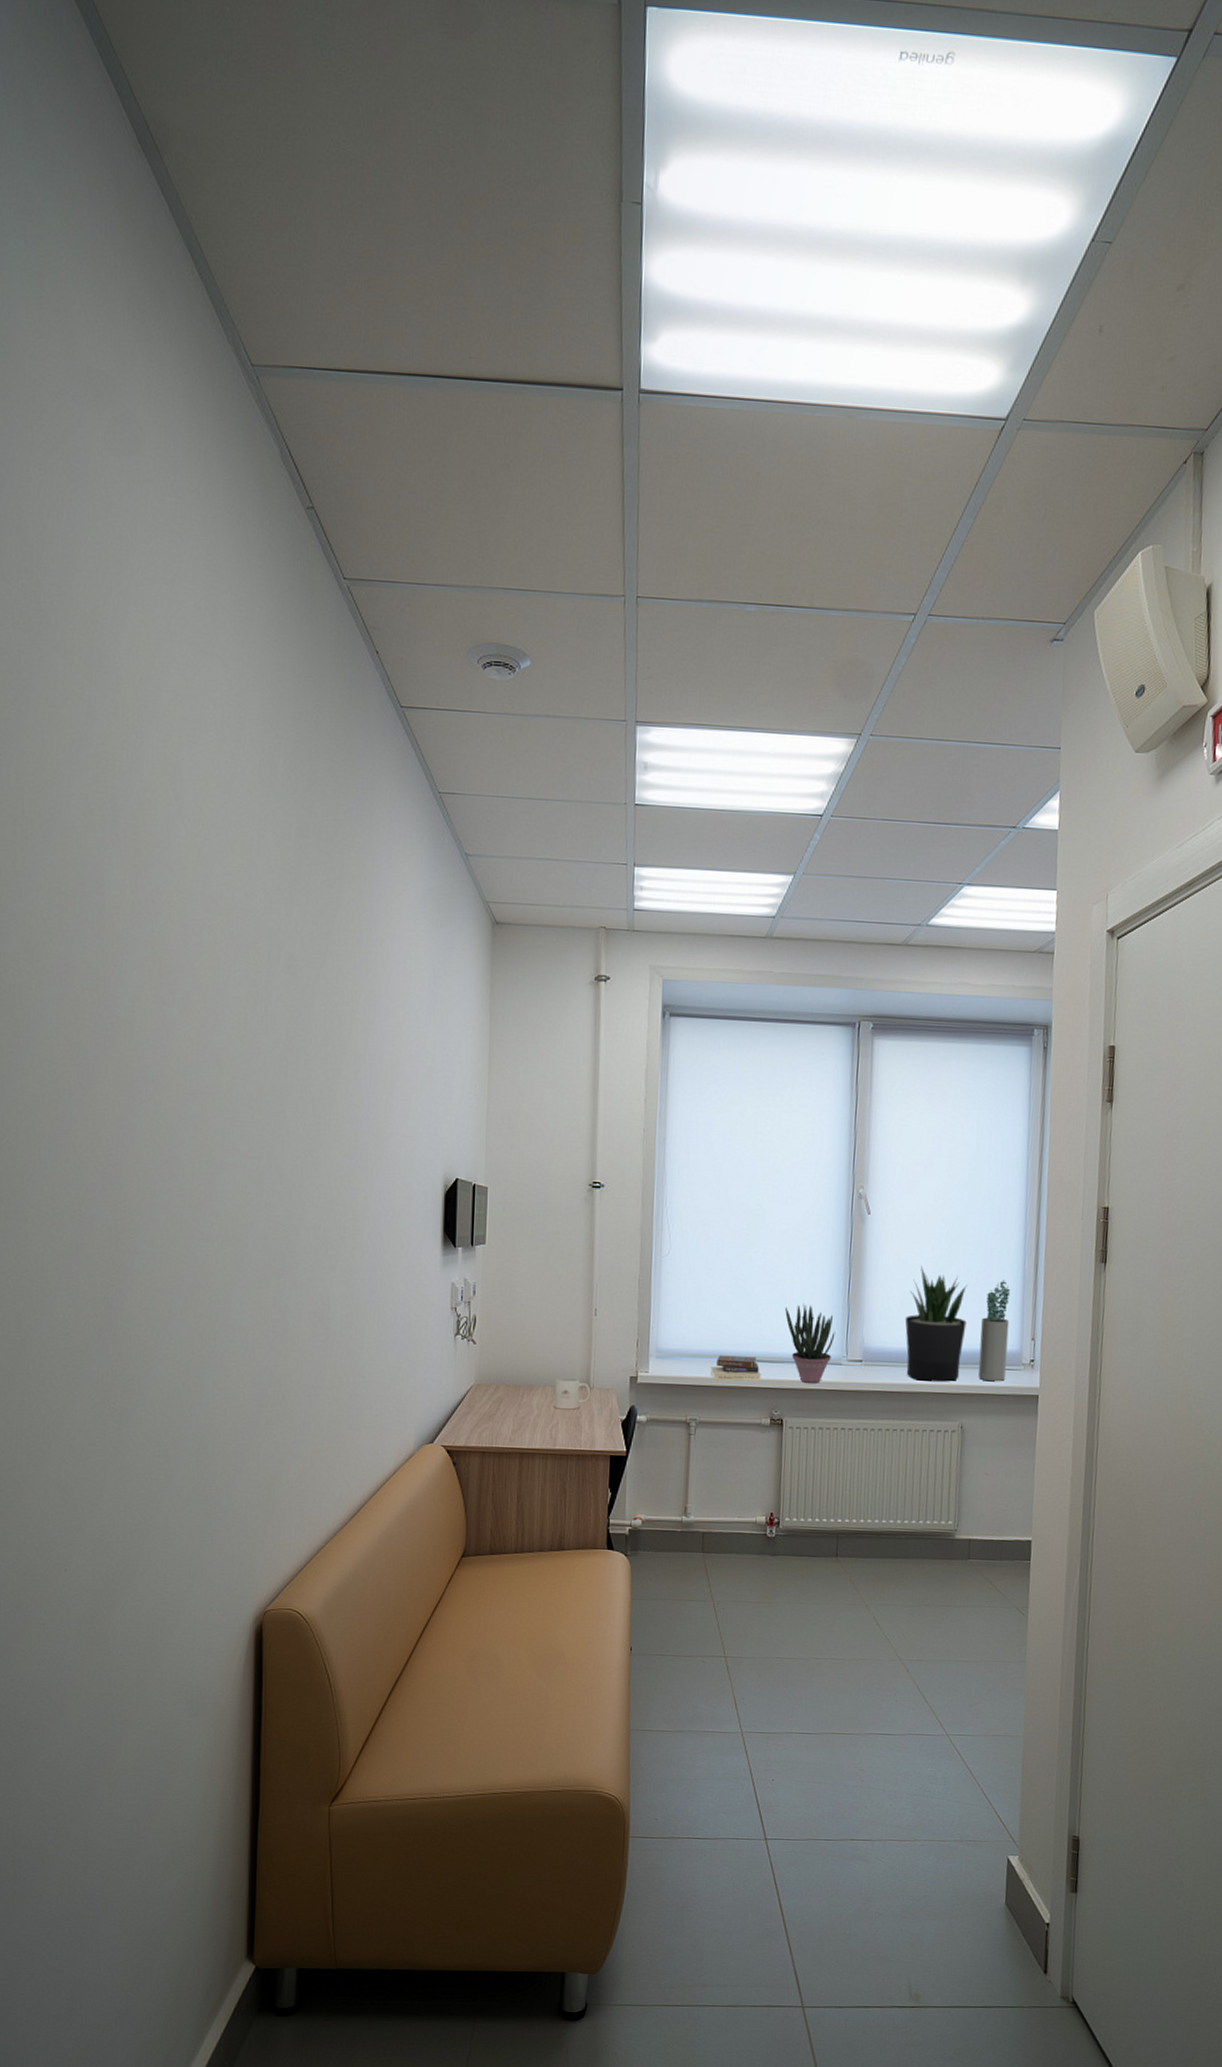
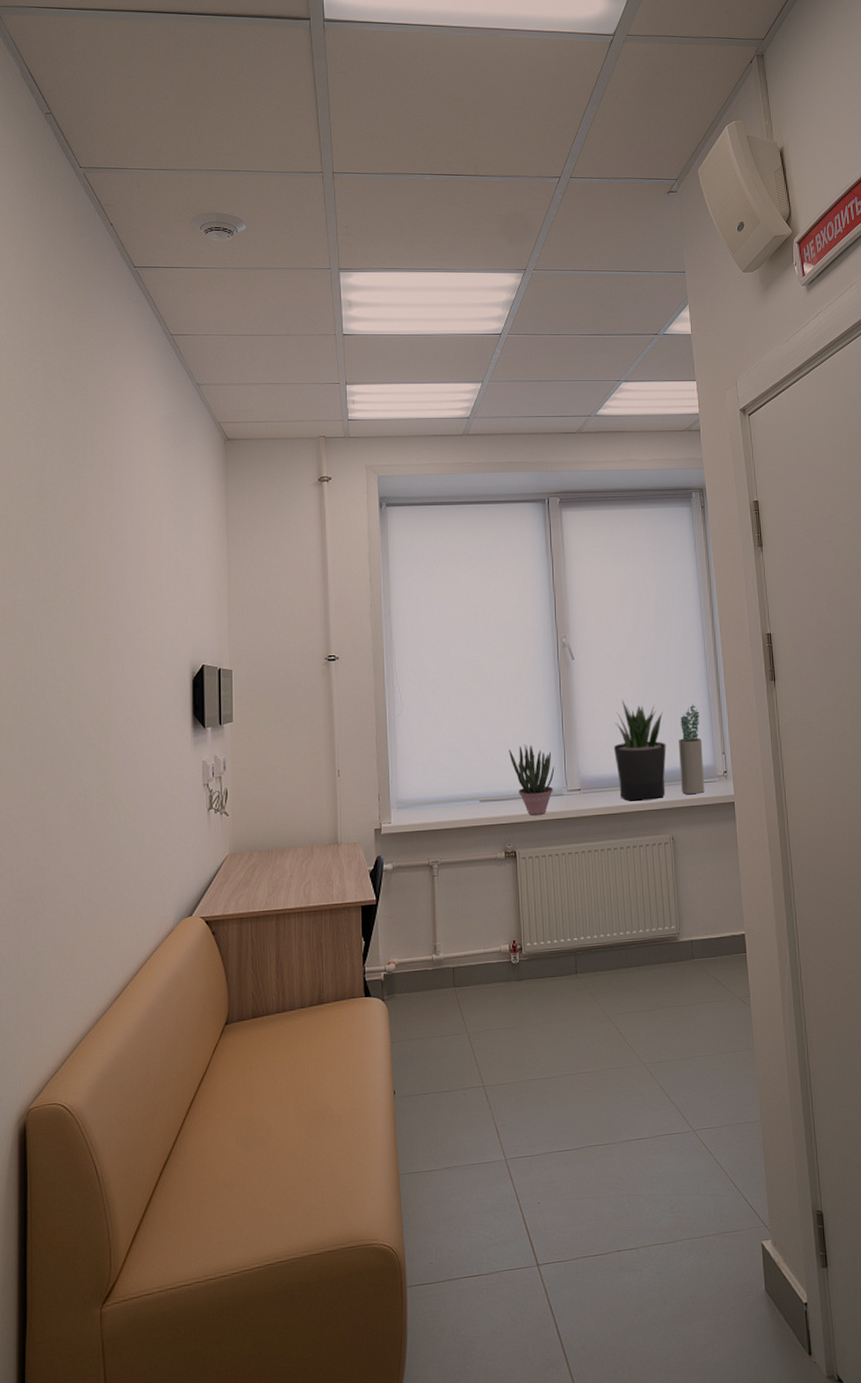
mug: present [553,1377,591,1410] -> none [304,836,339,868]
books: present [710,1355,761,1382] -> none [447,797,492,823]

